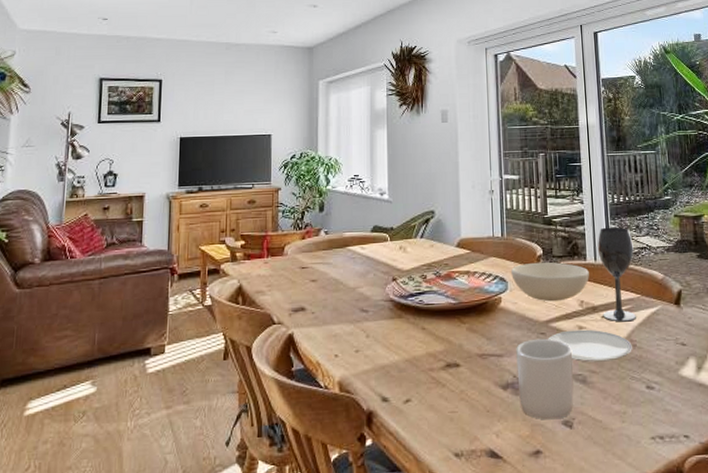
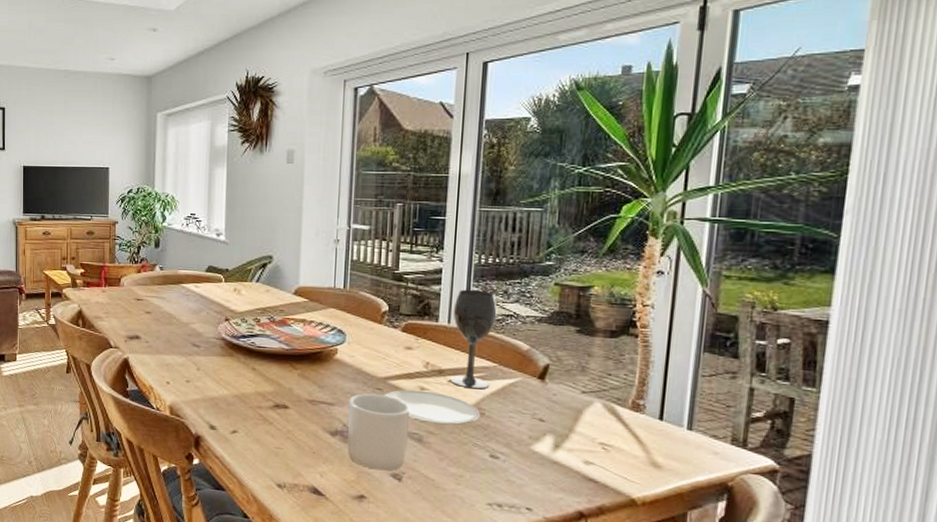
bowl: present [511,262,589,302] -> none [351,318,440,360]

